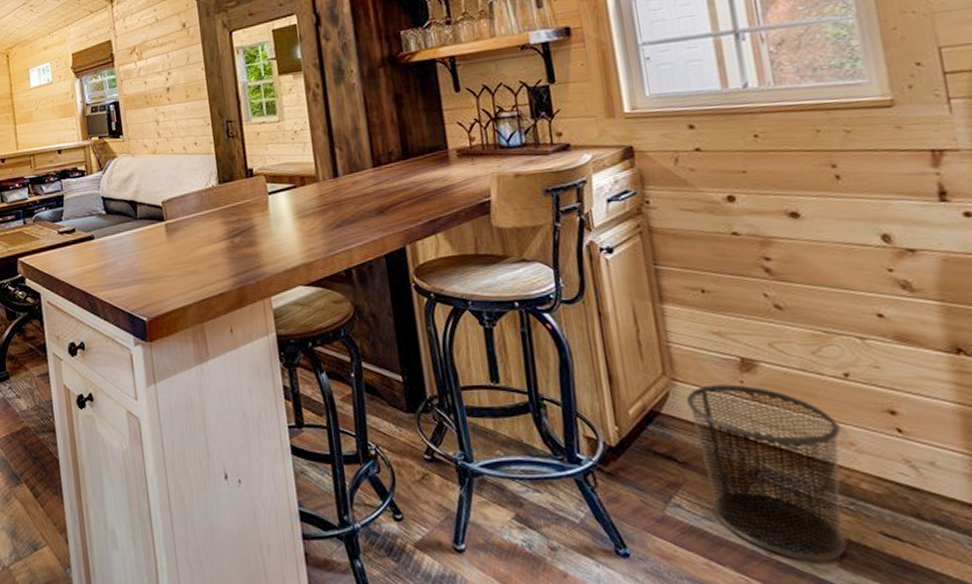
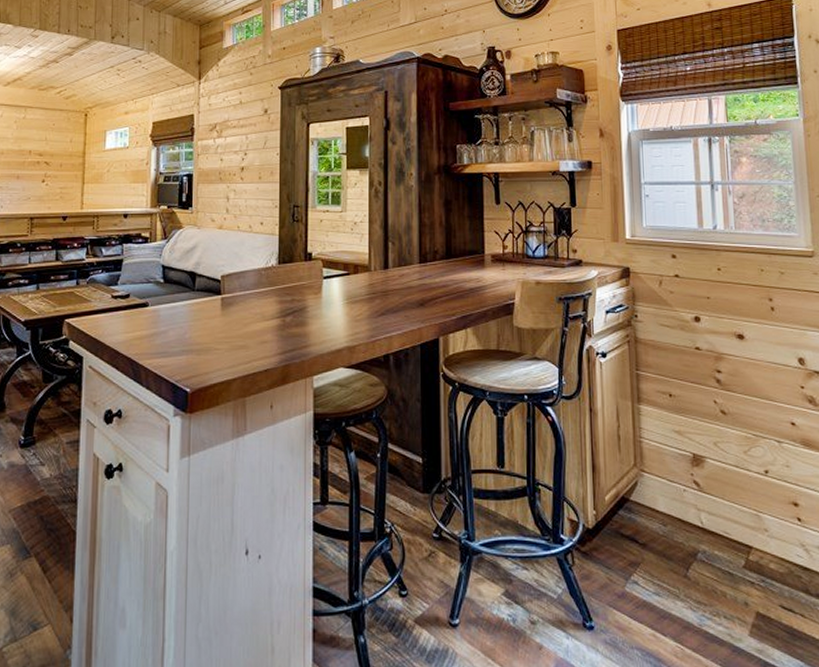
waste bin: present [685,384,848,561] -> none [649,476,759,630]

